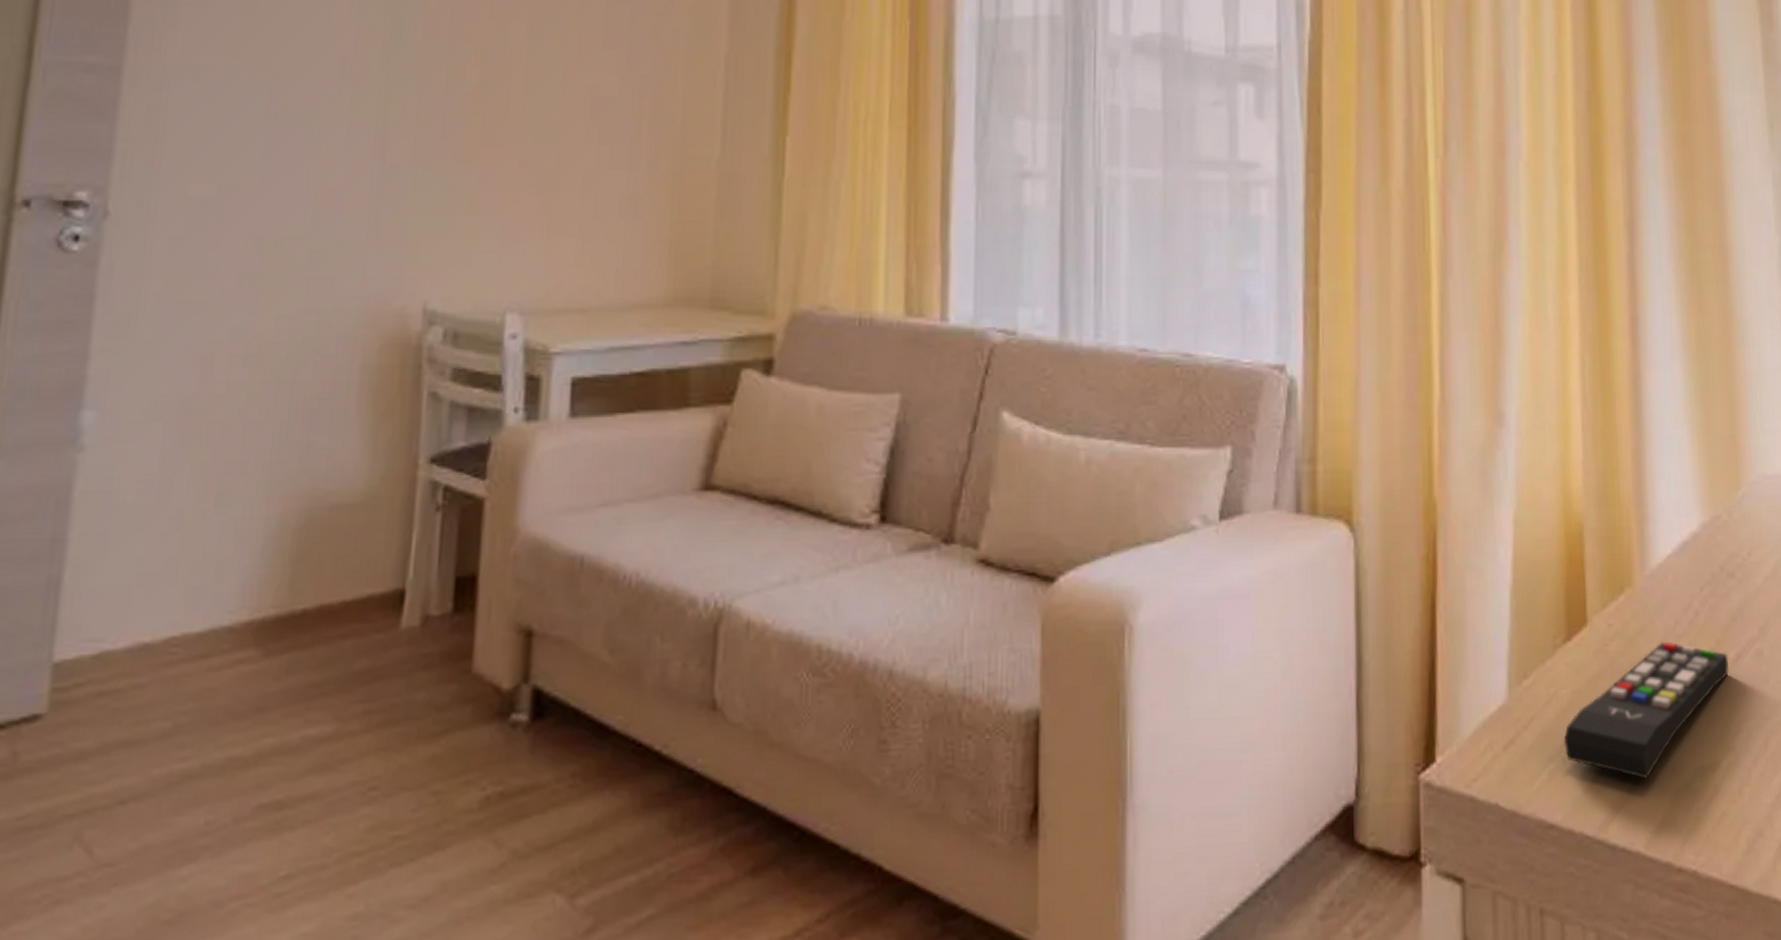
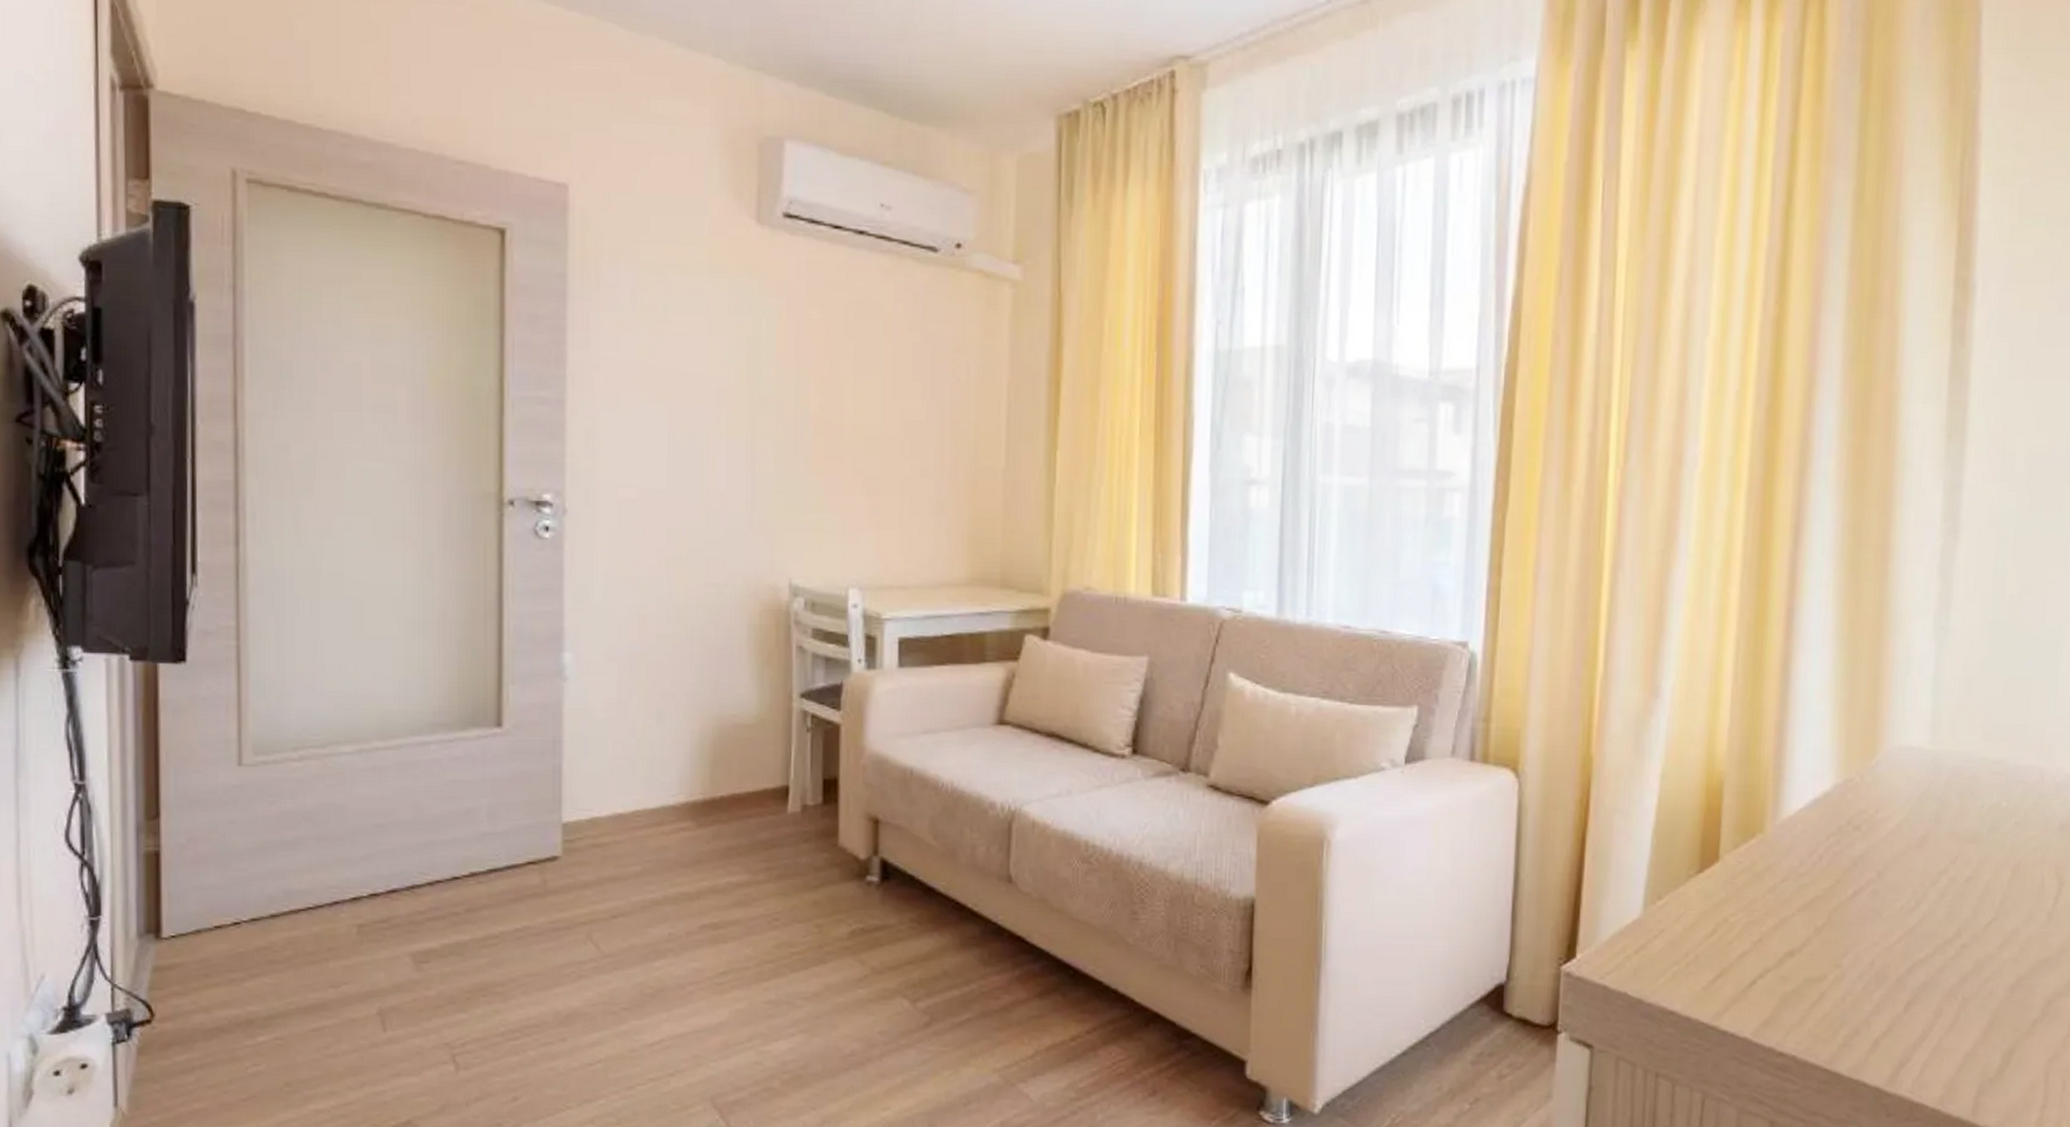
remote control: present [1563,641,1729,780] -> none [1688,878,1846,984]

